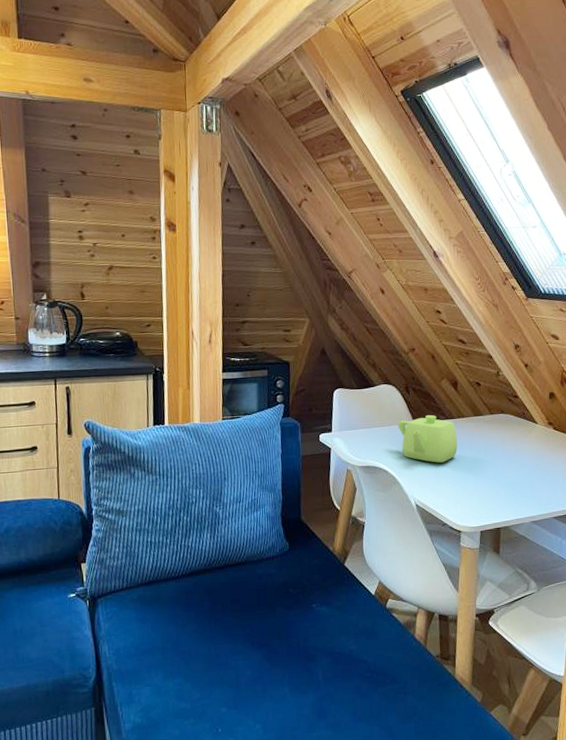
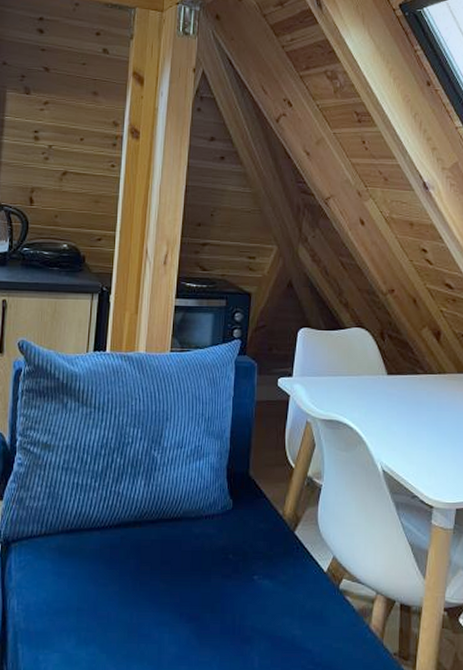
teapot: present [398,415,458,463] -> none [368,368,436,424]

